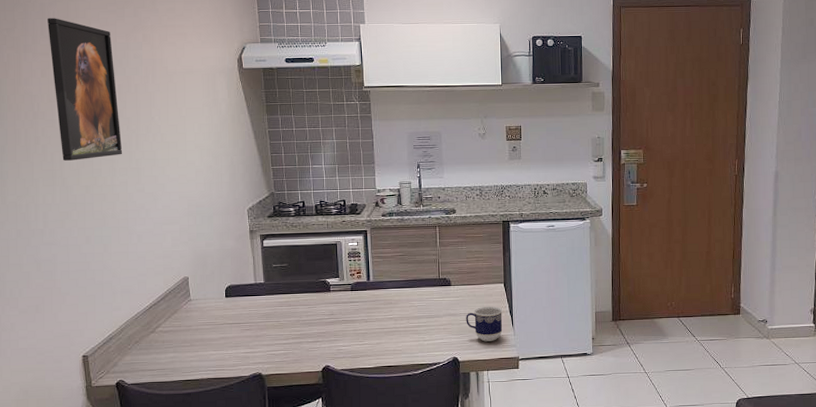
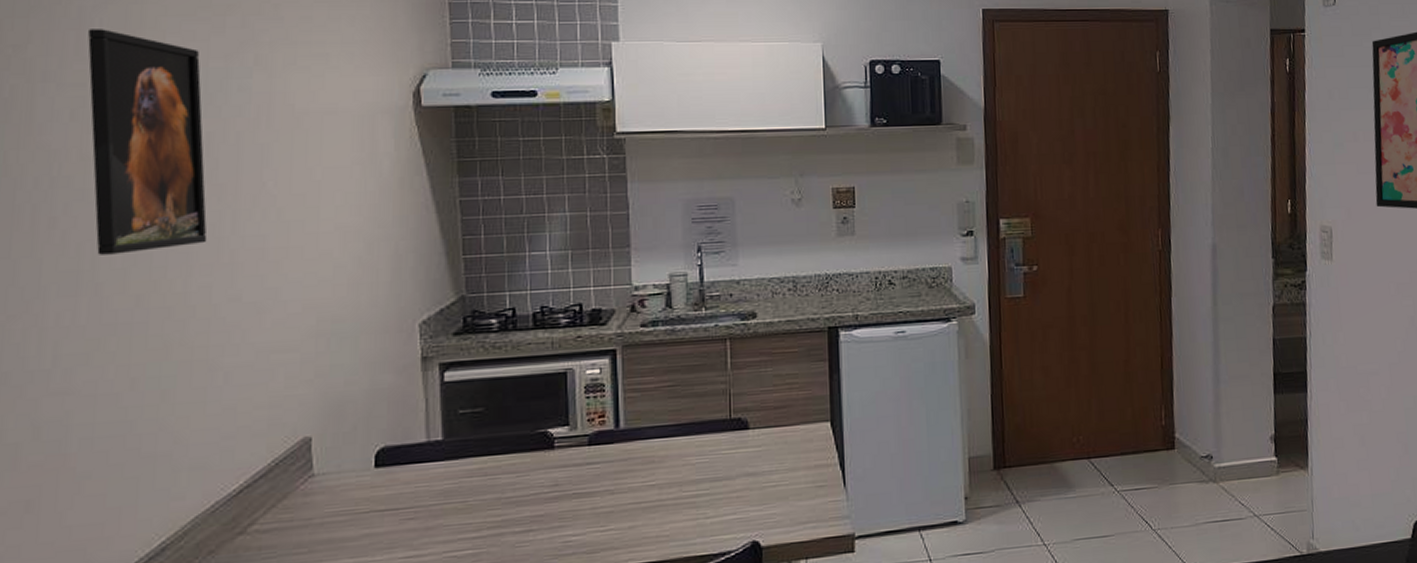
cup: present [466,306,503,342] -> none [772,457,830,513]

